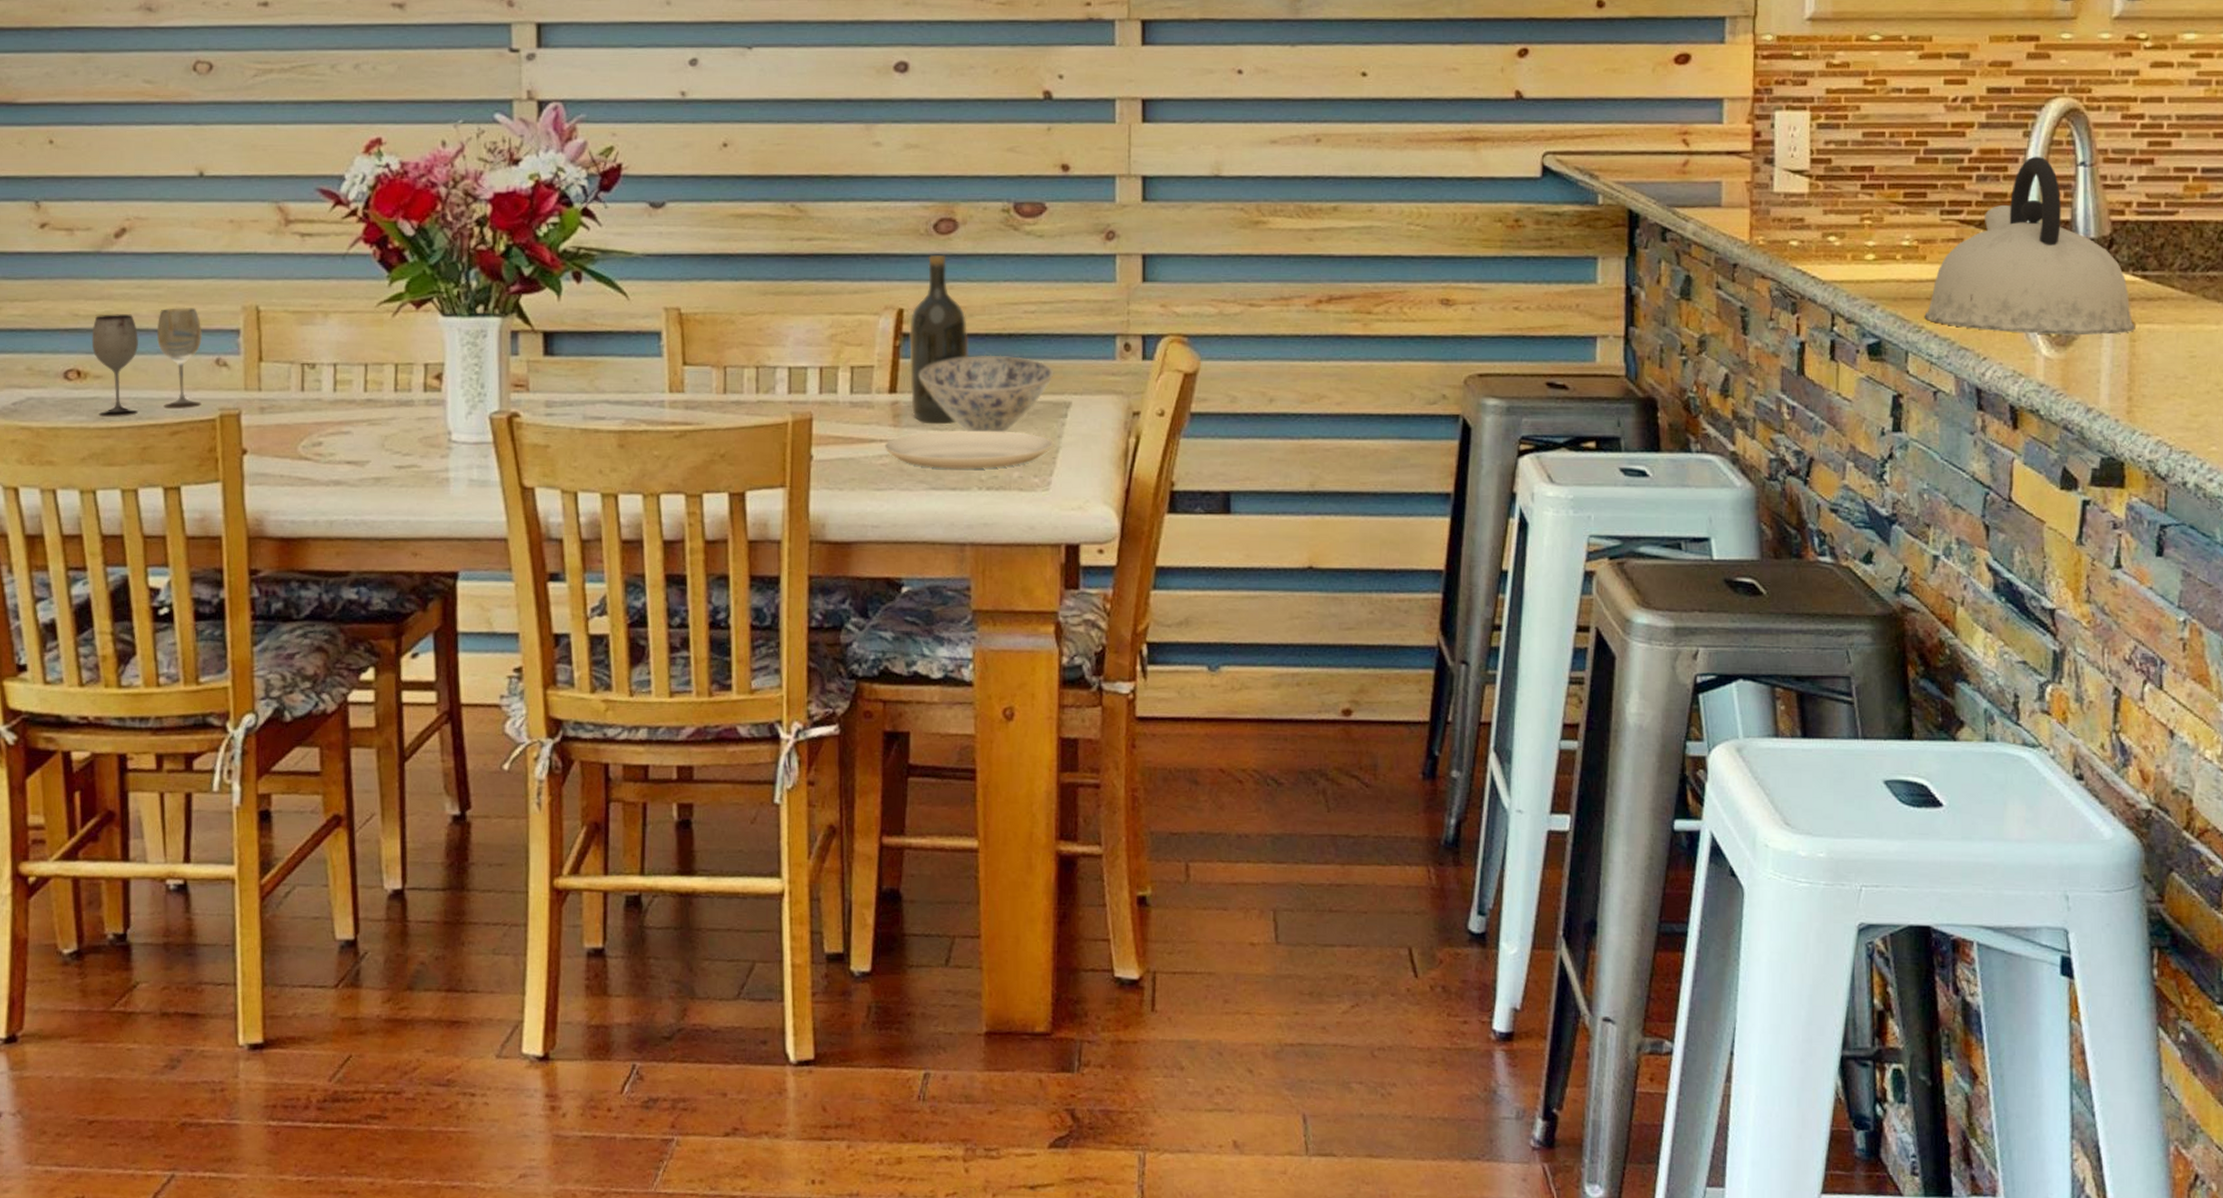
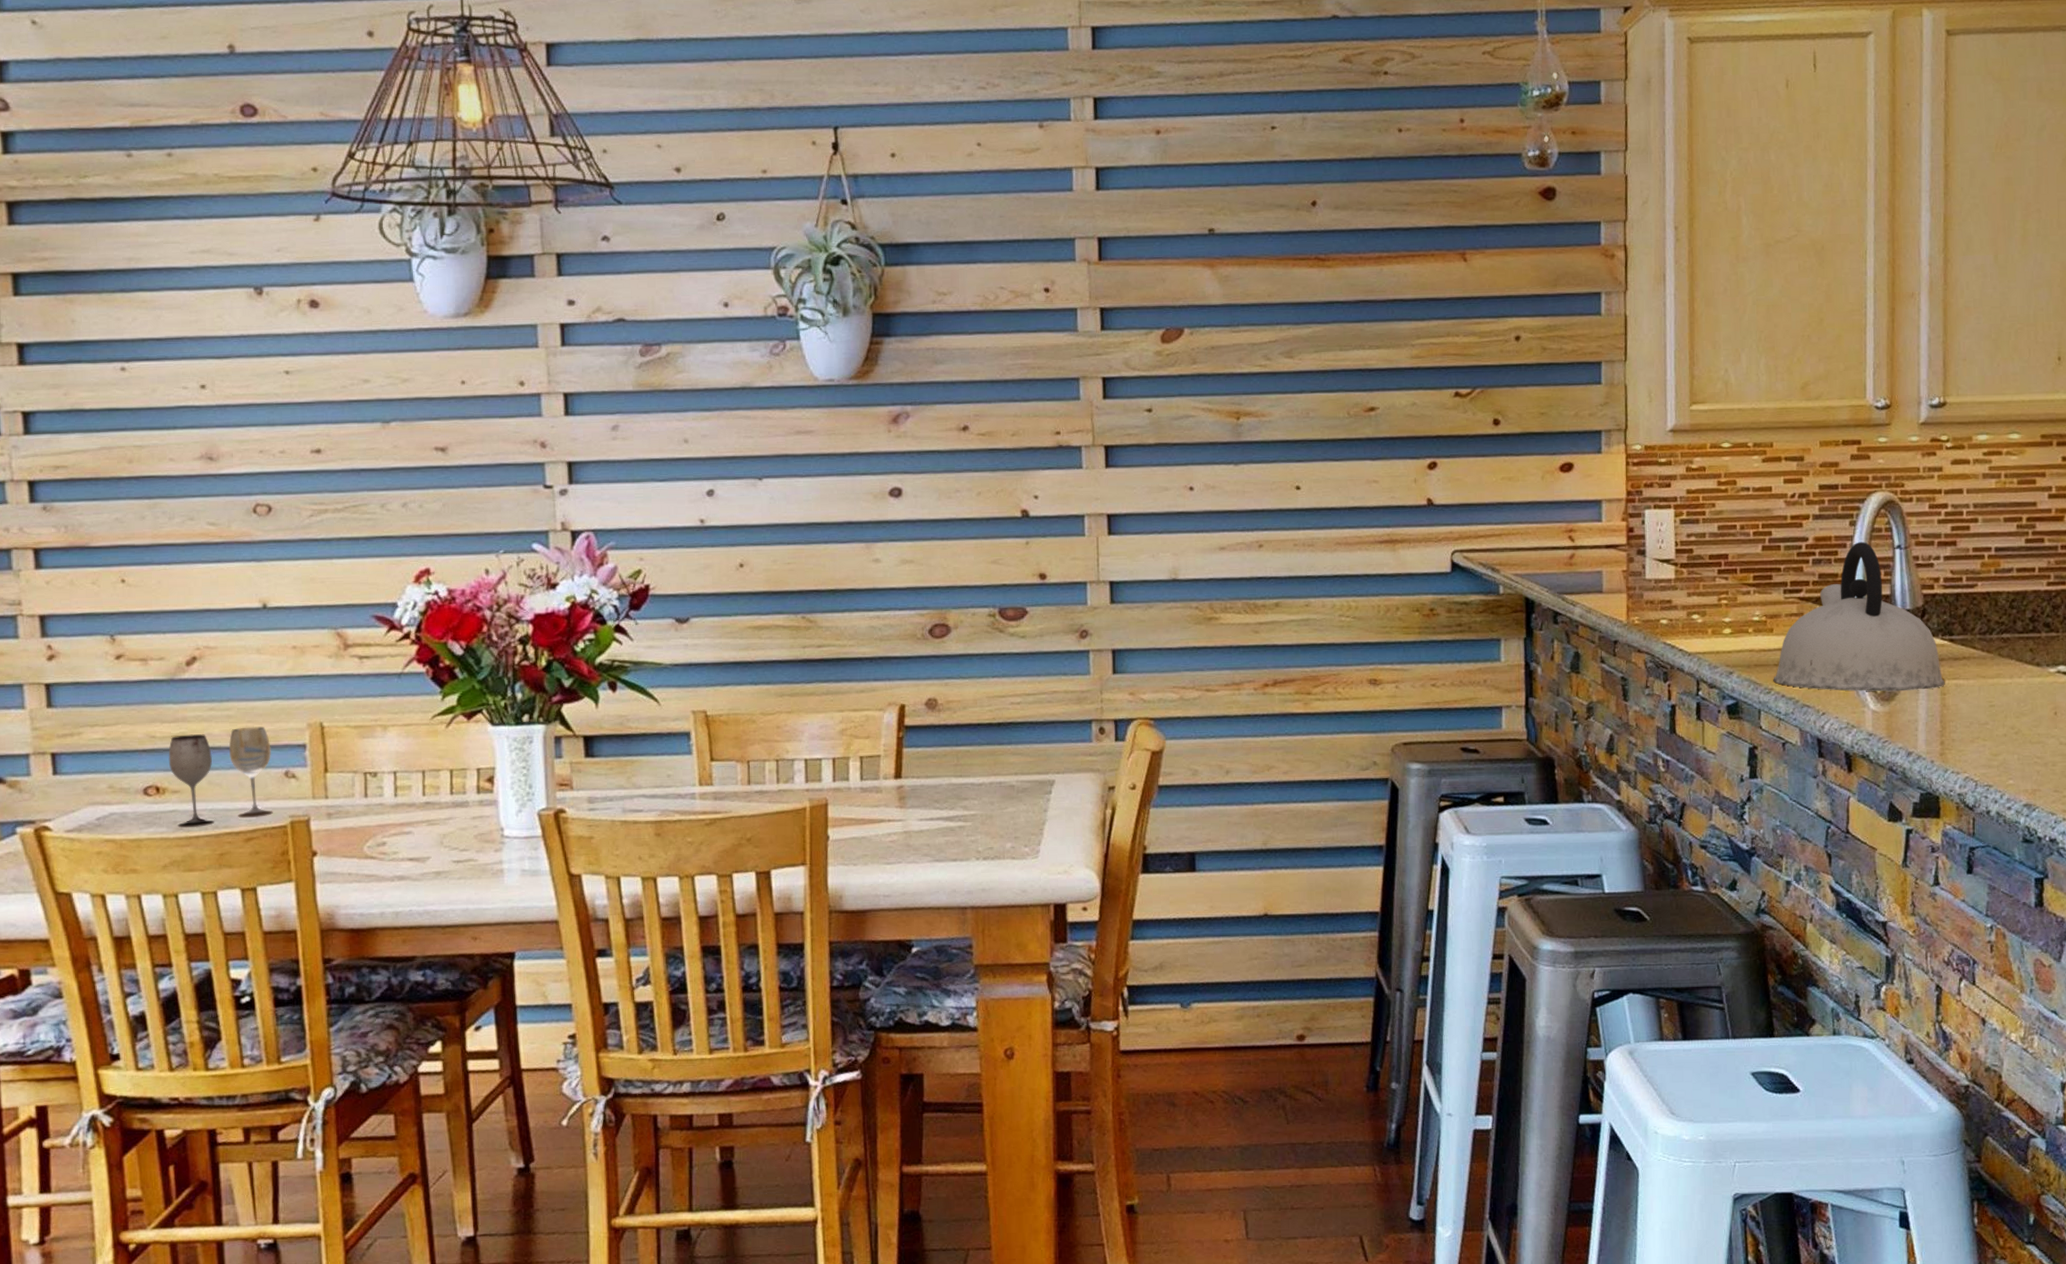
plate: present [884,430,1052,469] -> none [892,807,1040,843]
wine bottle: present [909,254,968,425] -> none [911,655,963,805]
bowl: present [918,355,1054,432] -> none [920,741,1039,809]

